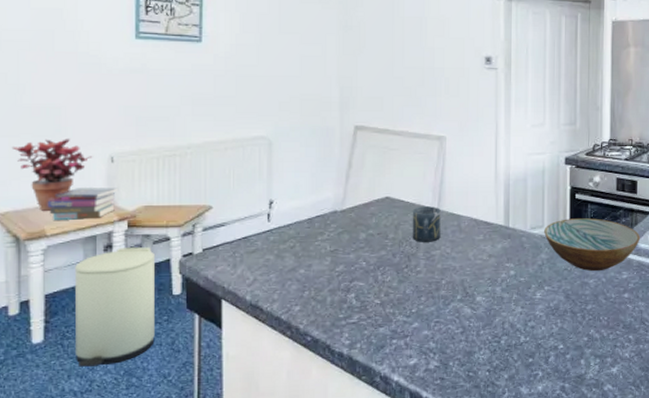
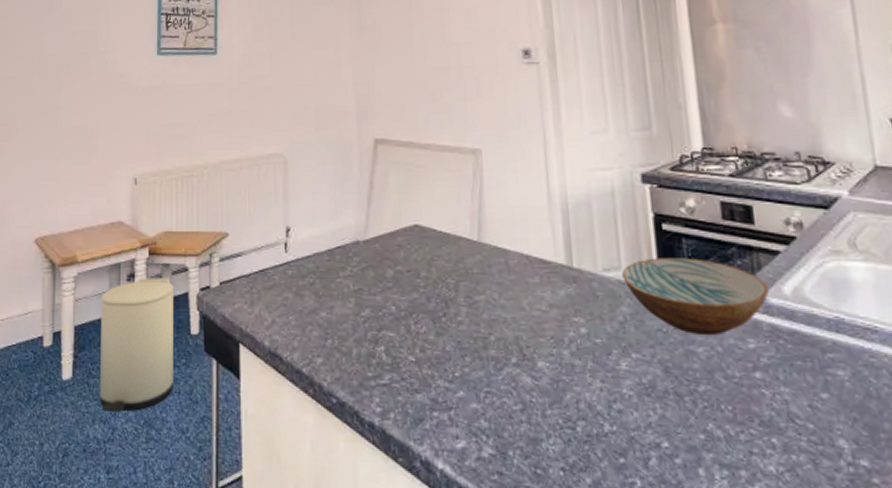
potted plant: present [11,139,93,211] -> none [51,160,119,235]
books: present [47,187,119,220] -> none [79,211,141,246]
cup: present [412,206,441,242] -> none [446,237,484,284]

